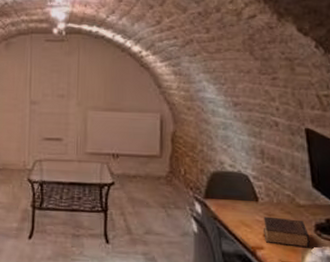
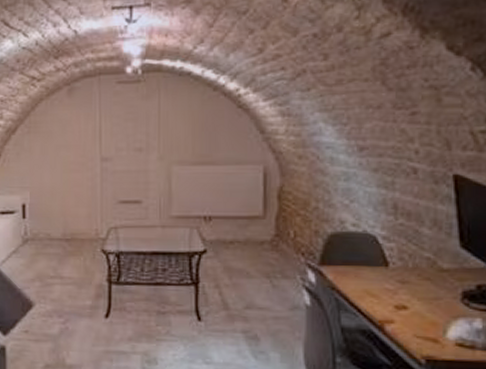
book: present [264,216,310,248] -> none [395,284,455,320]

